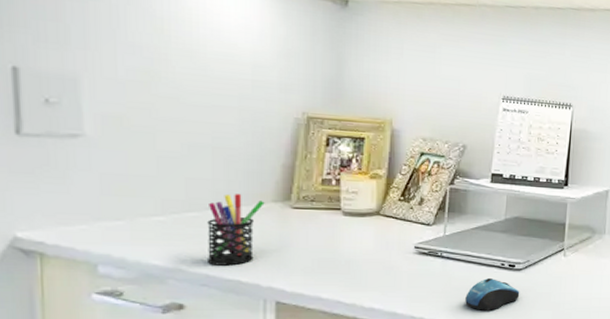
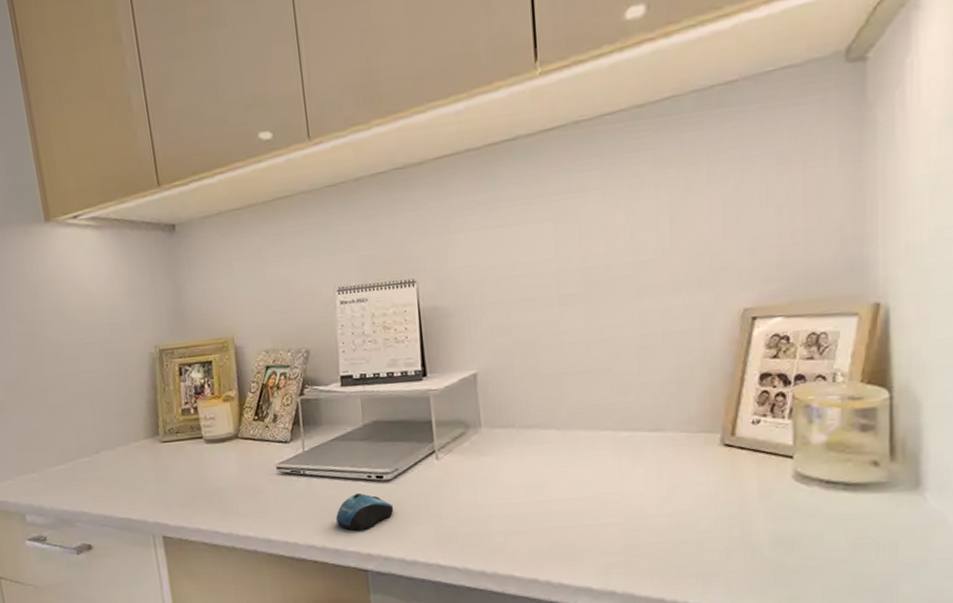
pen holder: present [207,194,265,266] -> none [95,435,139,506]

